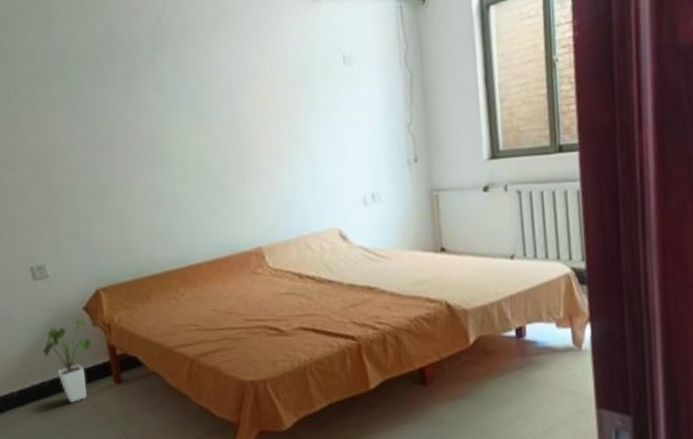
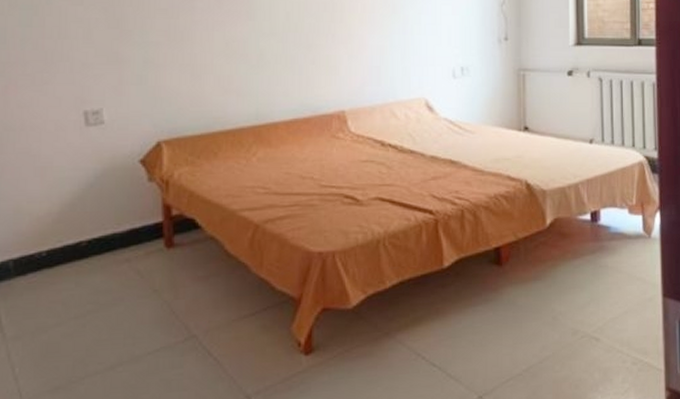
house plant: present [43,318,91,403] -> none [85,172,144,267]

